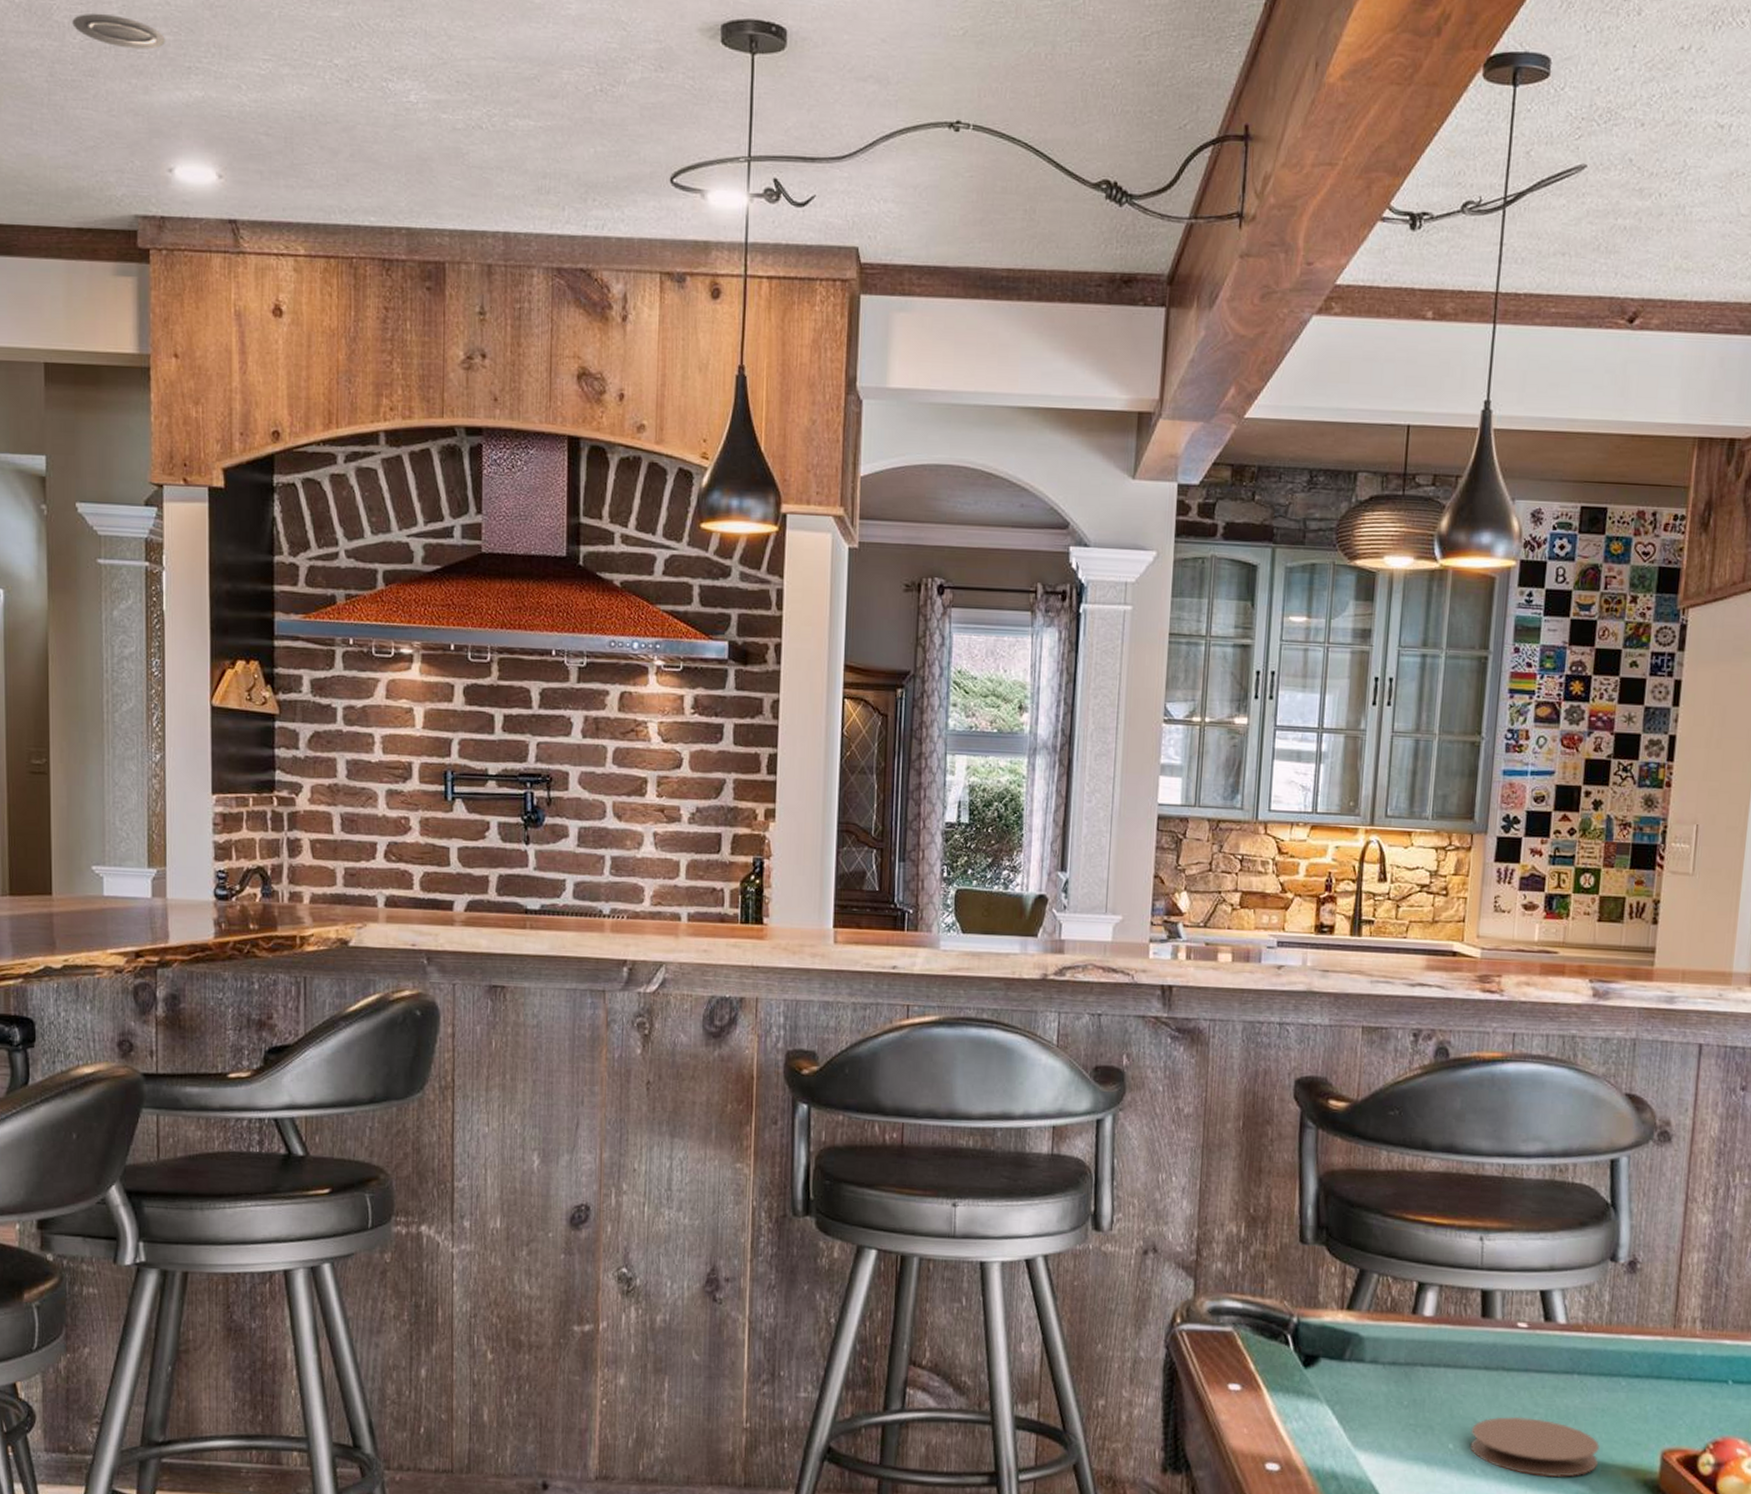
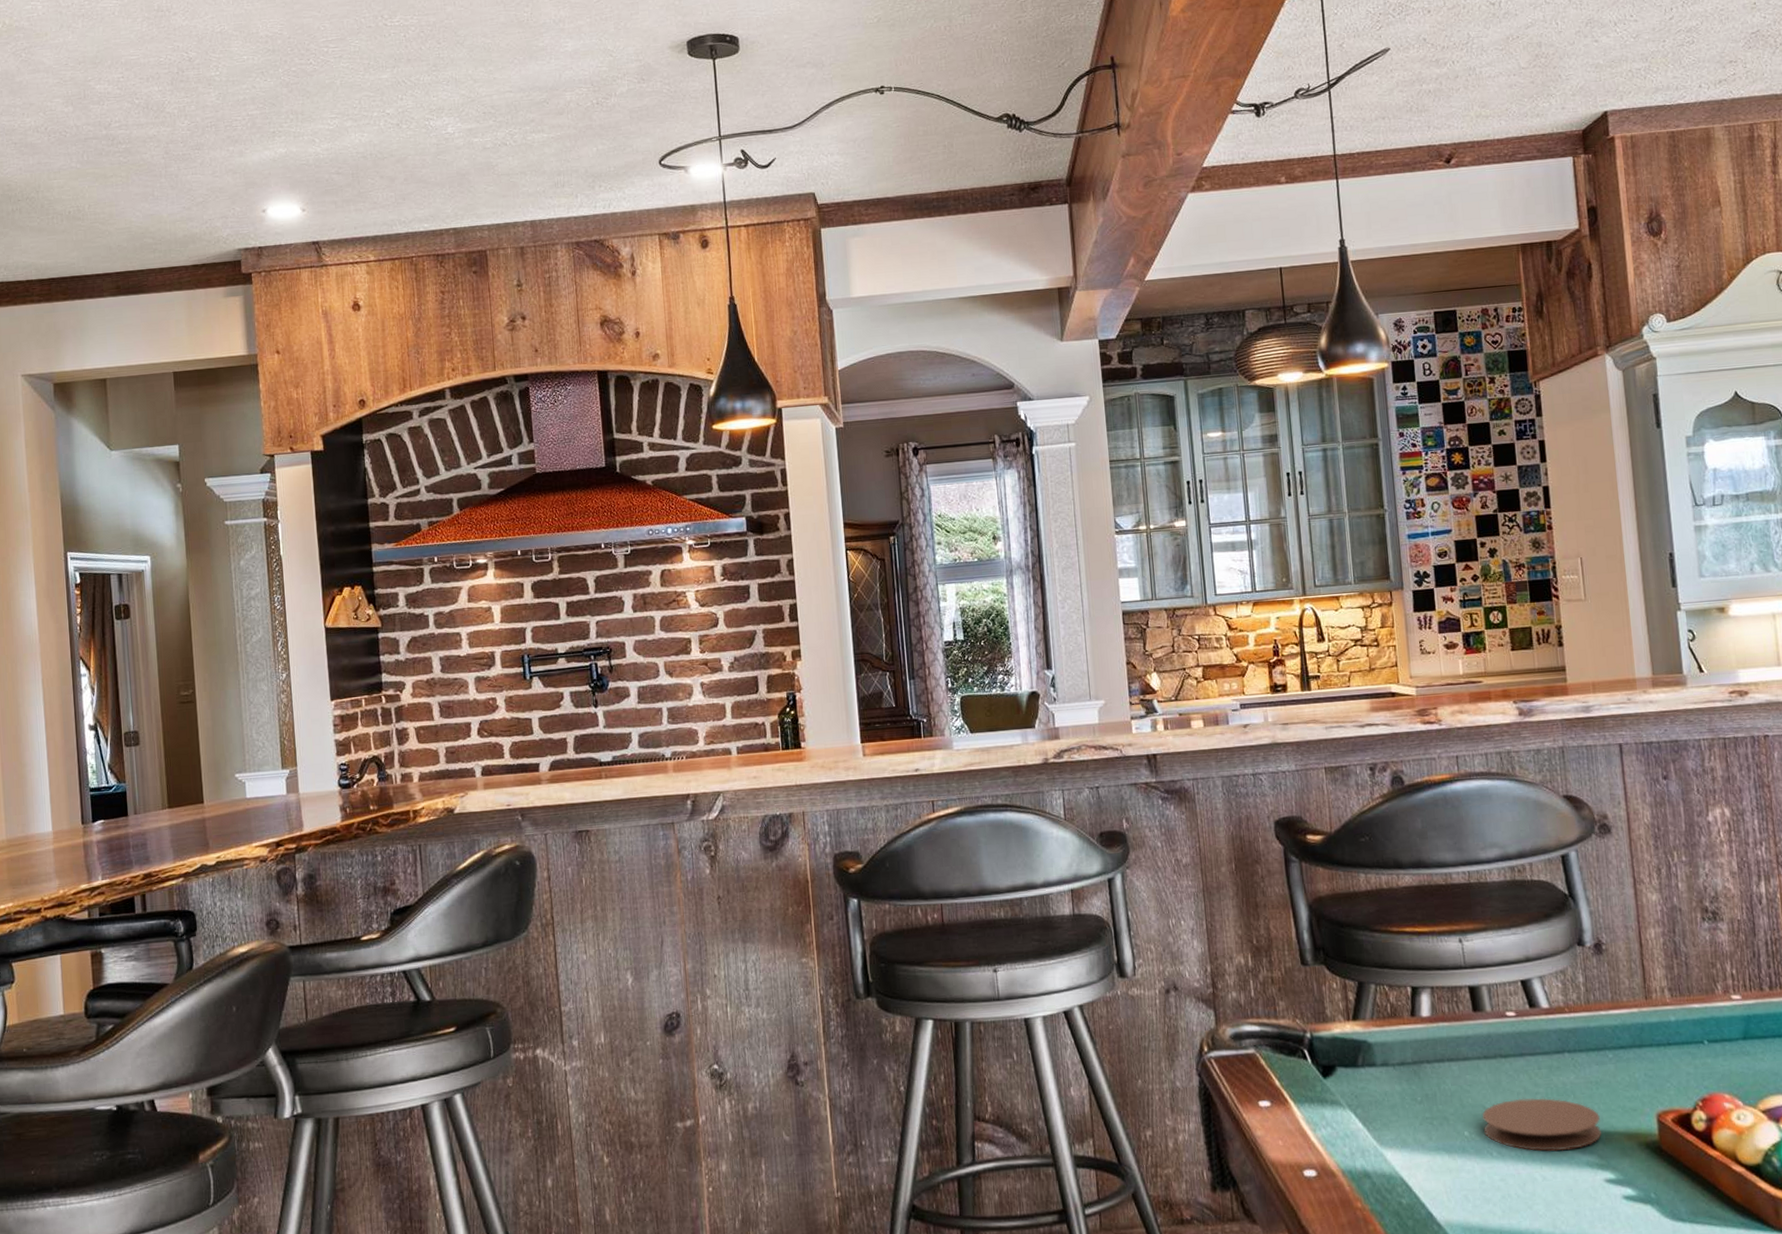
recessed light: present [72,13,165,50] -> none [180,101,254,125]

